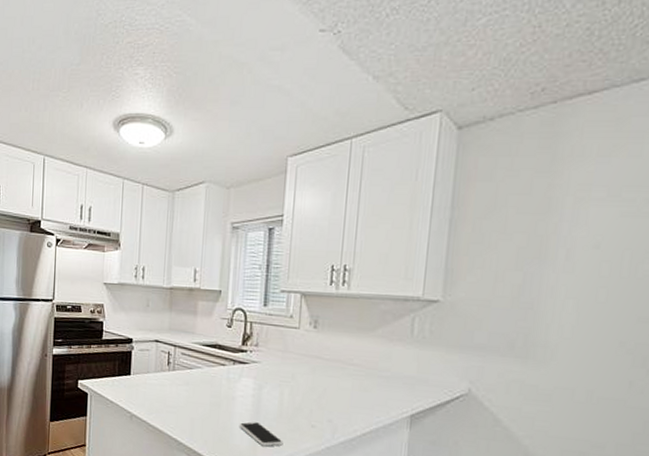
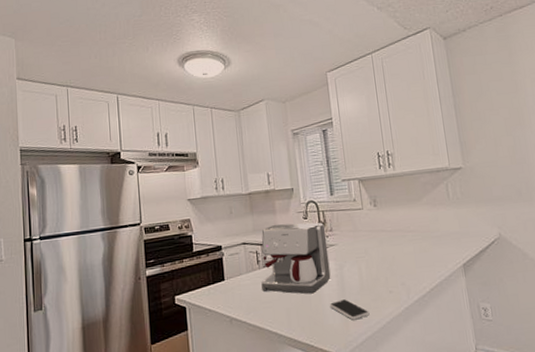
coffee maker: none [168,326,251,409] -> present [261,222,331,294]

